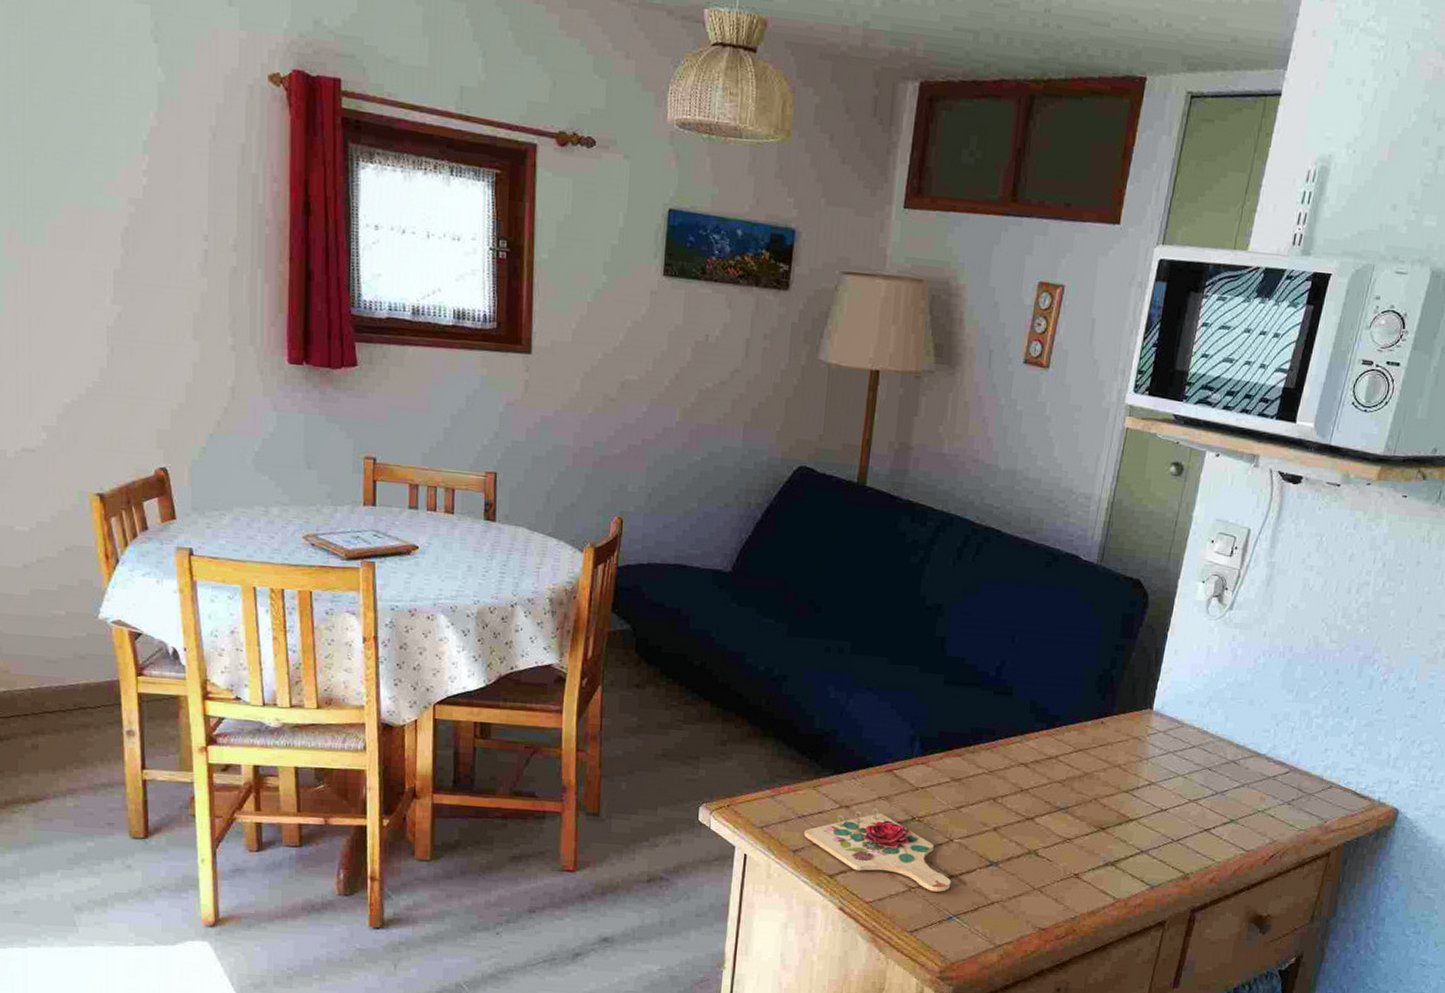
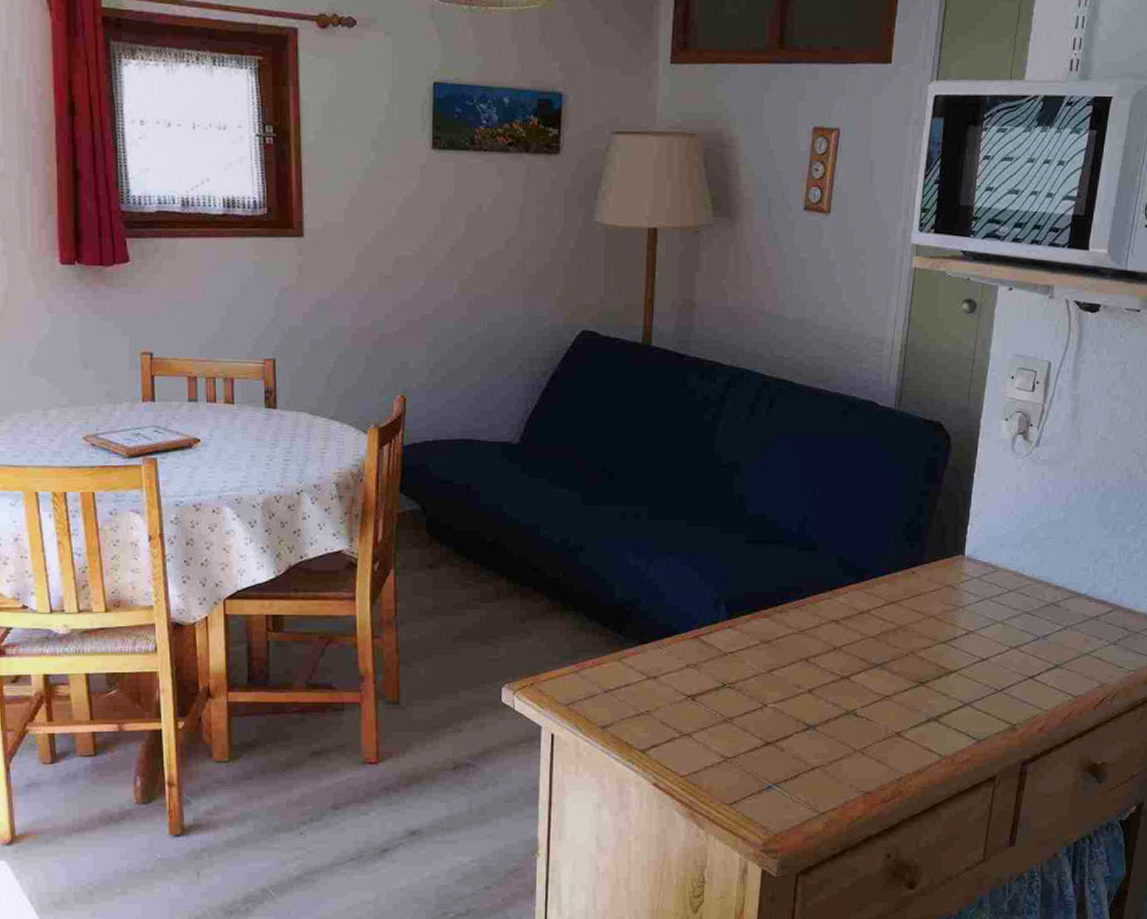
cutting board: present [804,808,952,892] -> none [612,677,768,760]

